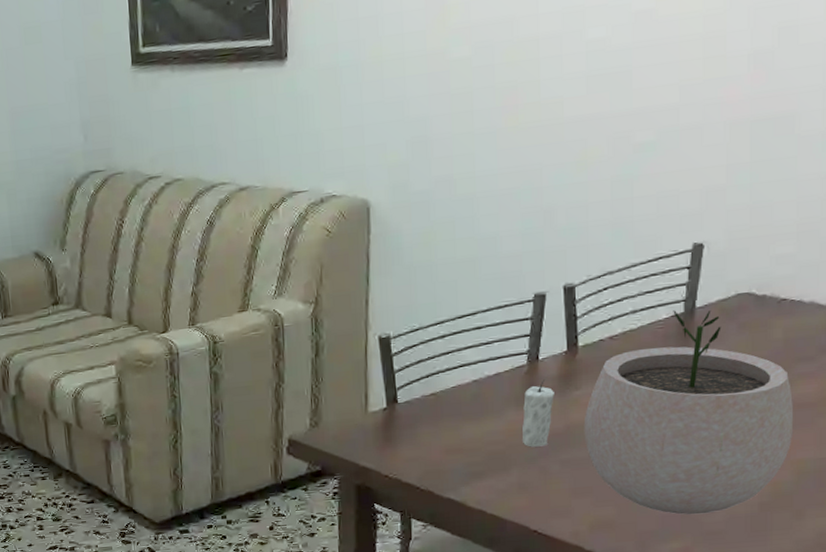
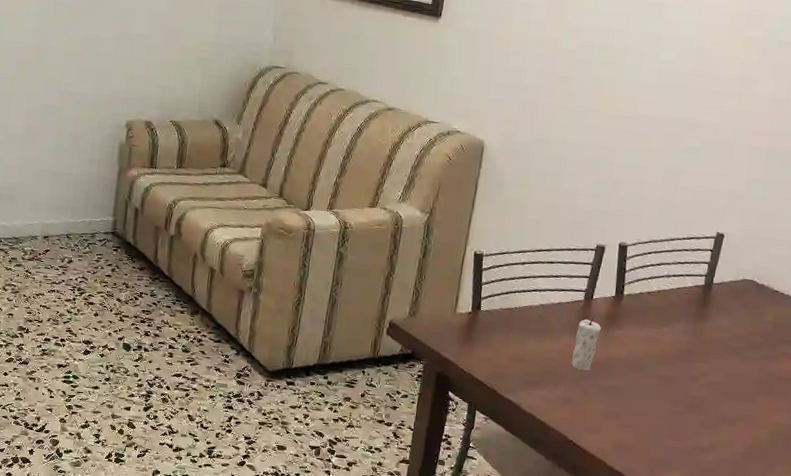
plant pot: present [584,310,794,515] -> none [619,282,775,453]

